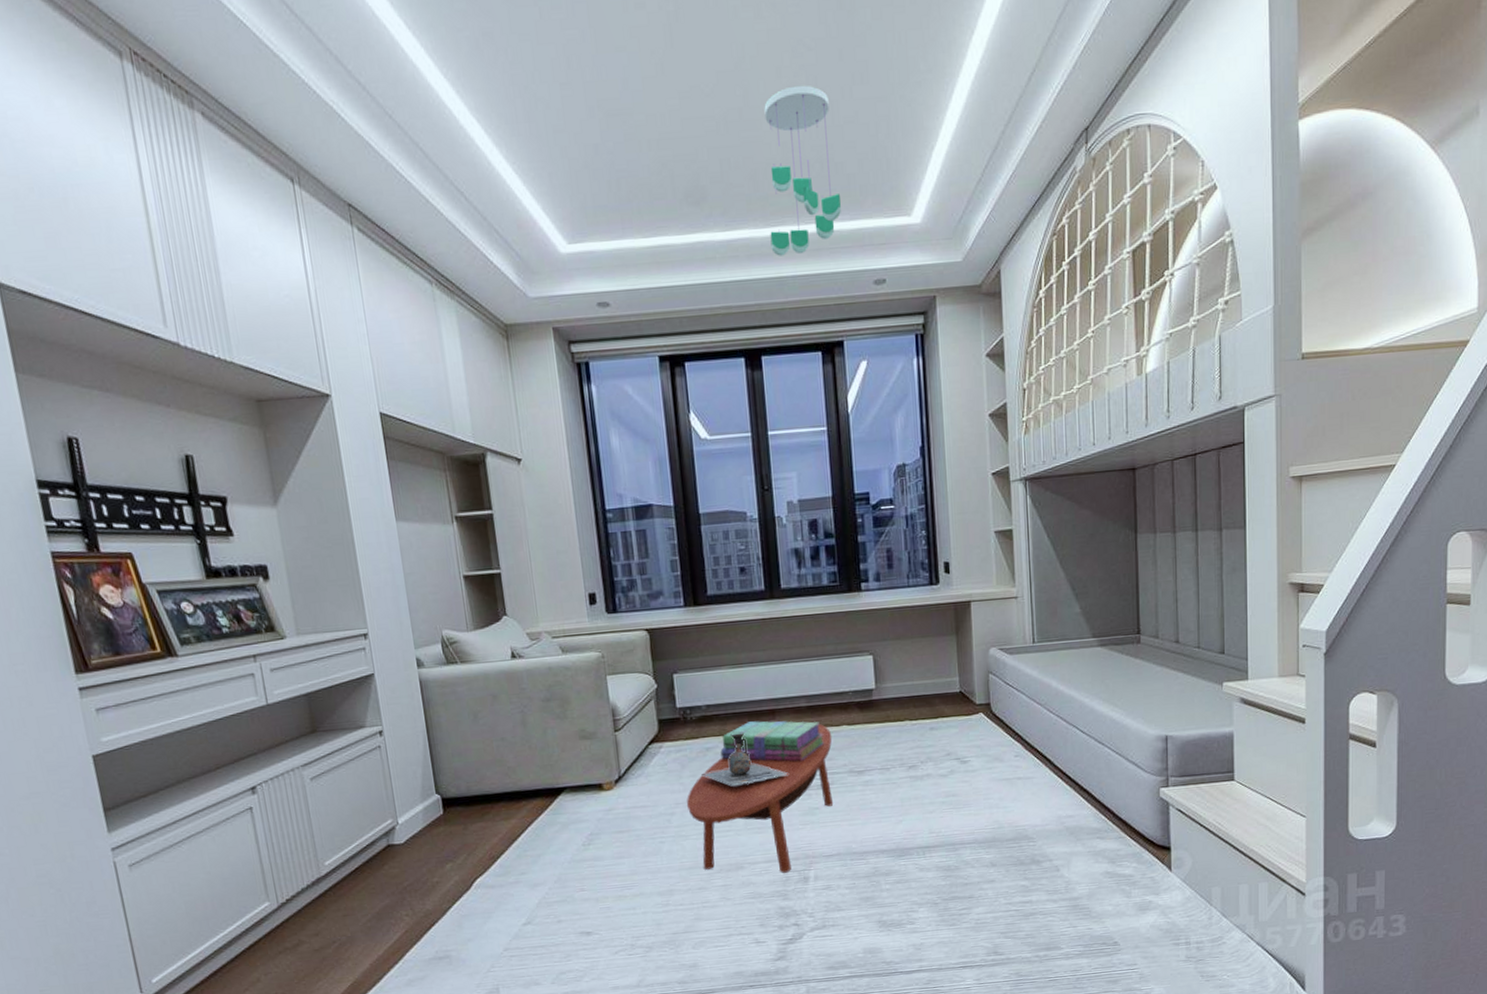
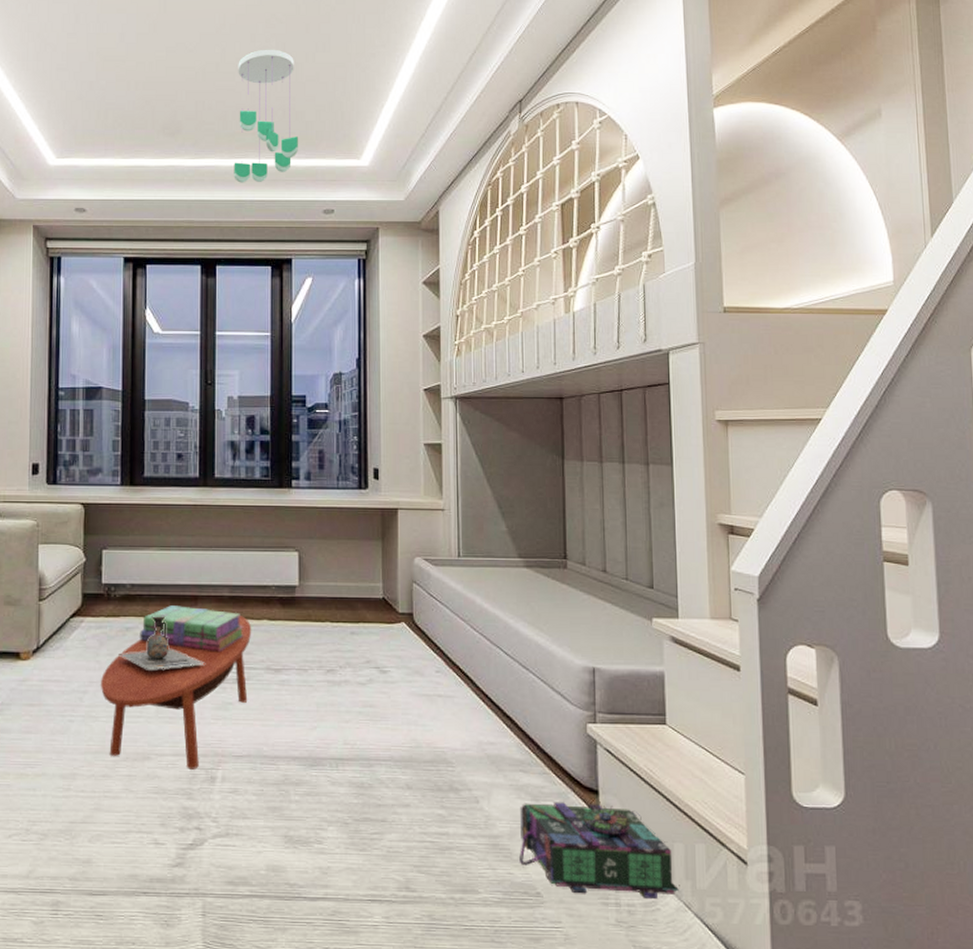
backpack: none [1098,856,1243,938] -> present [520,801,679,898]

